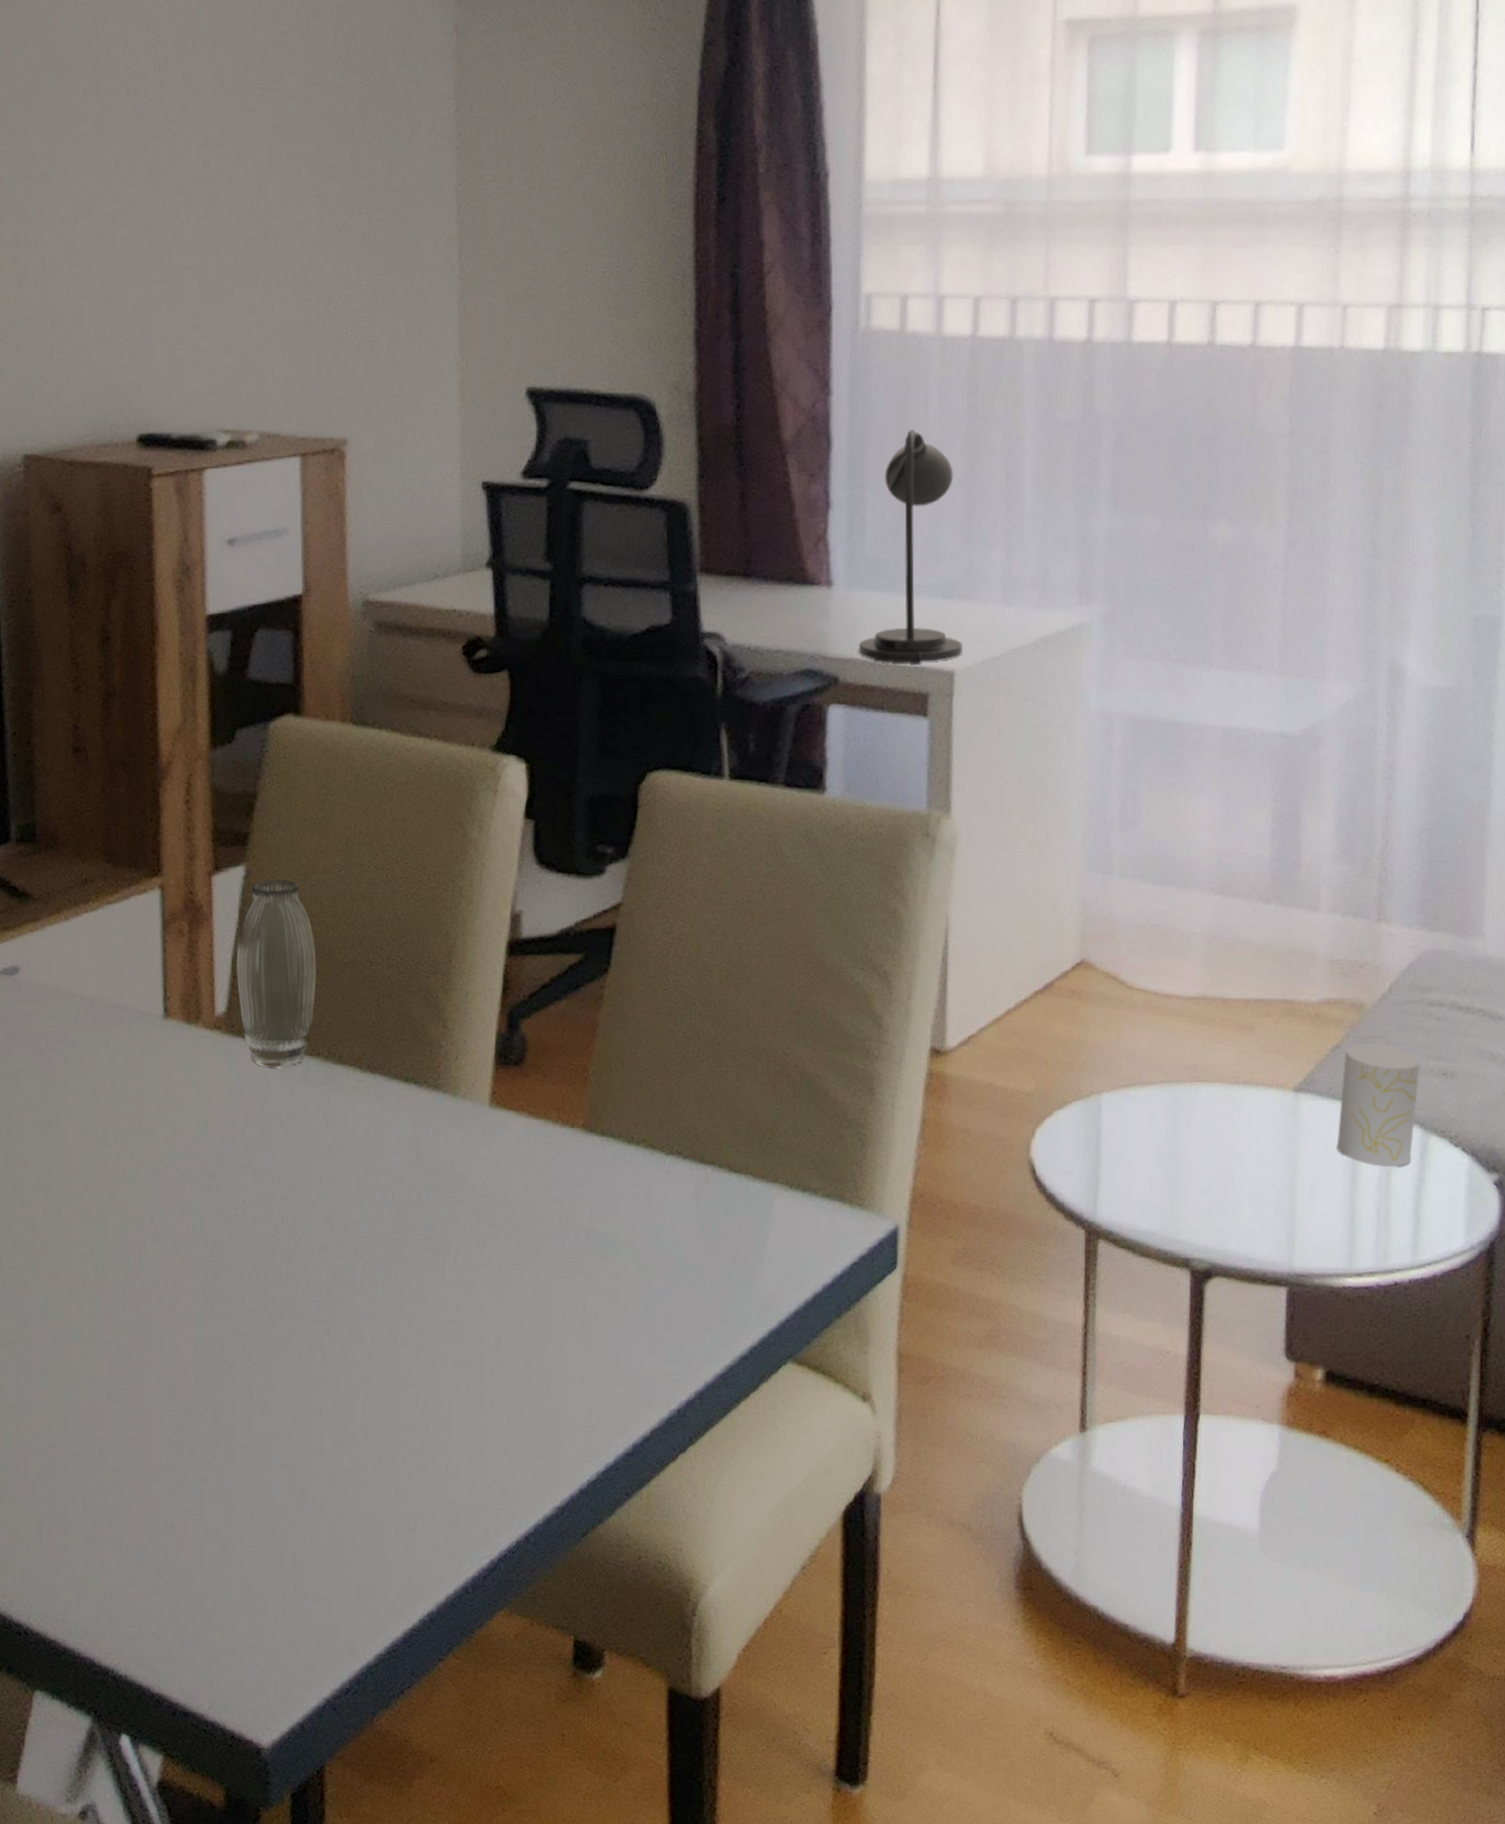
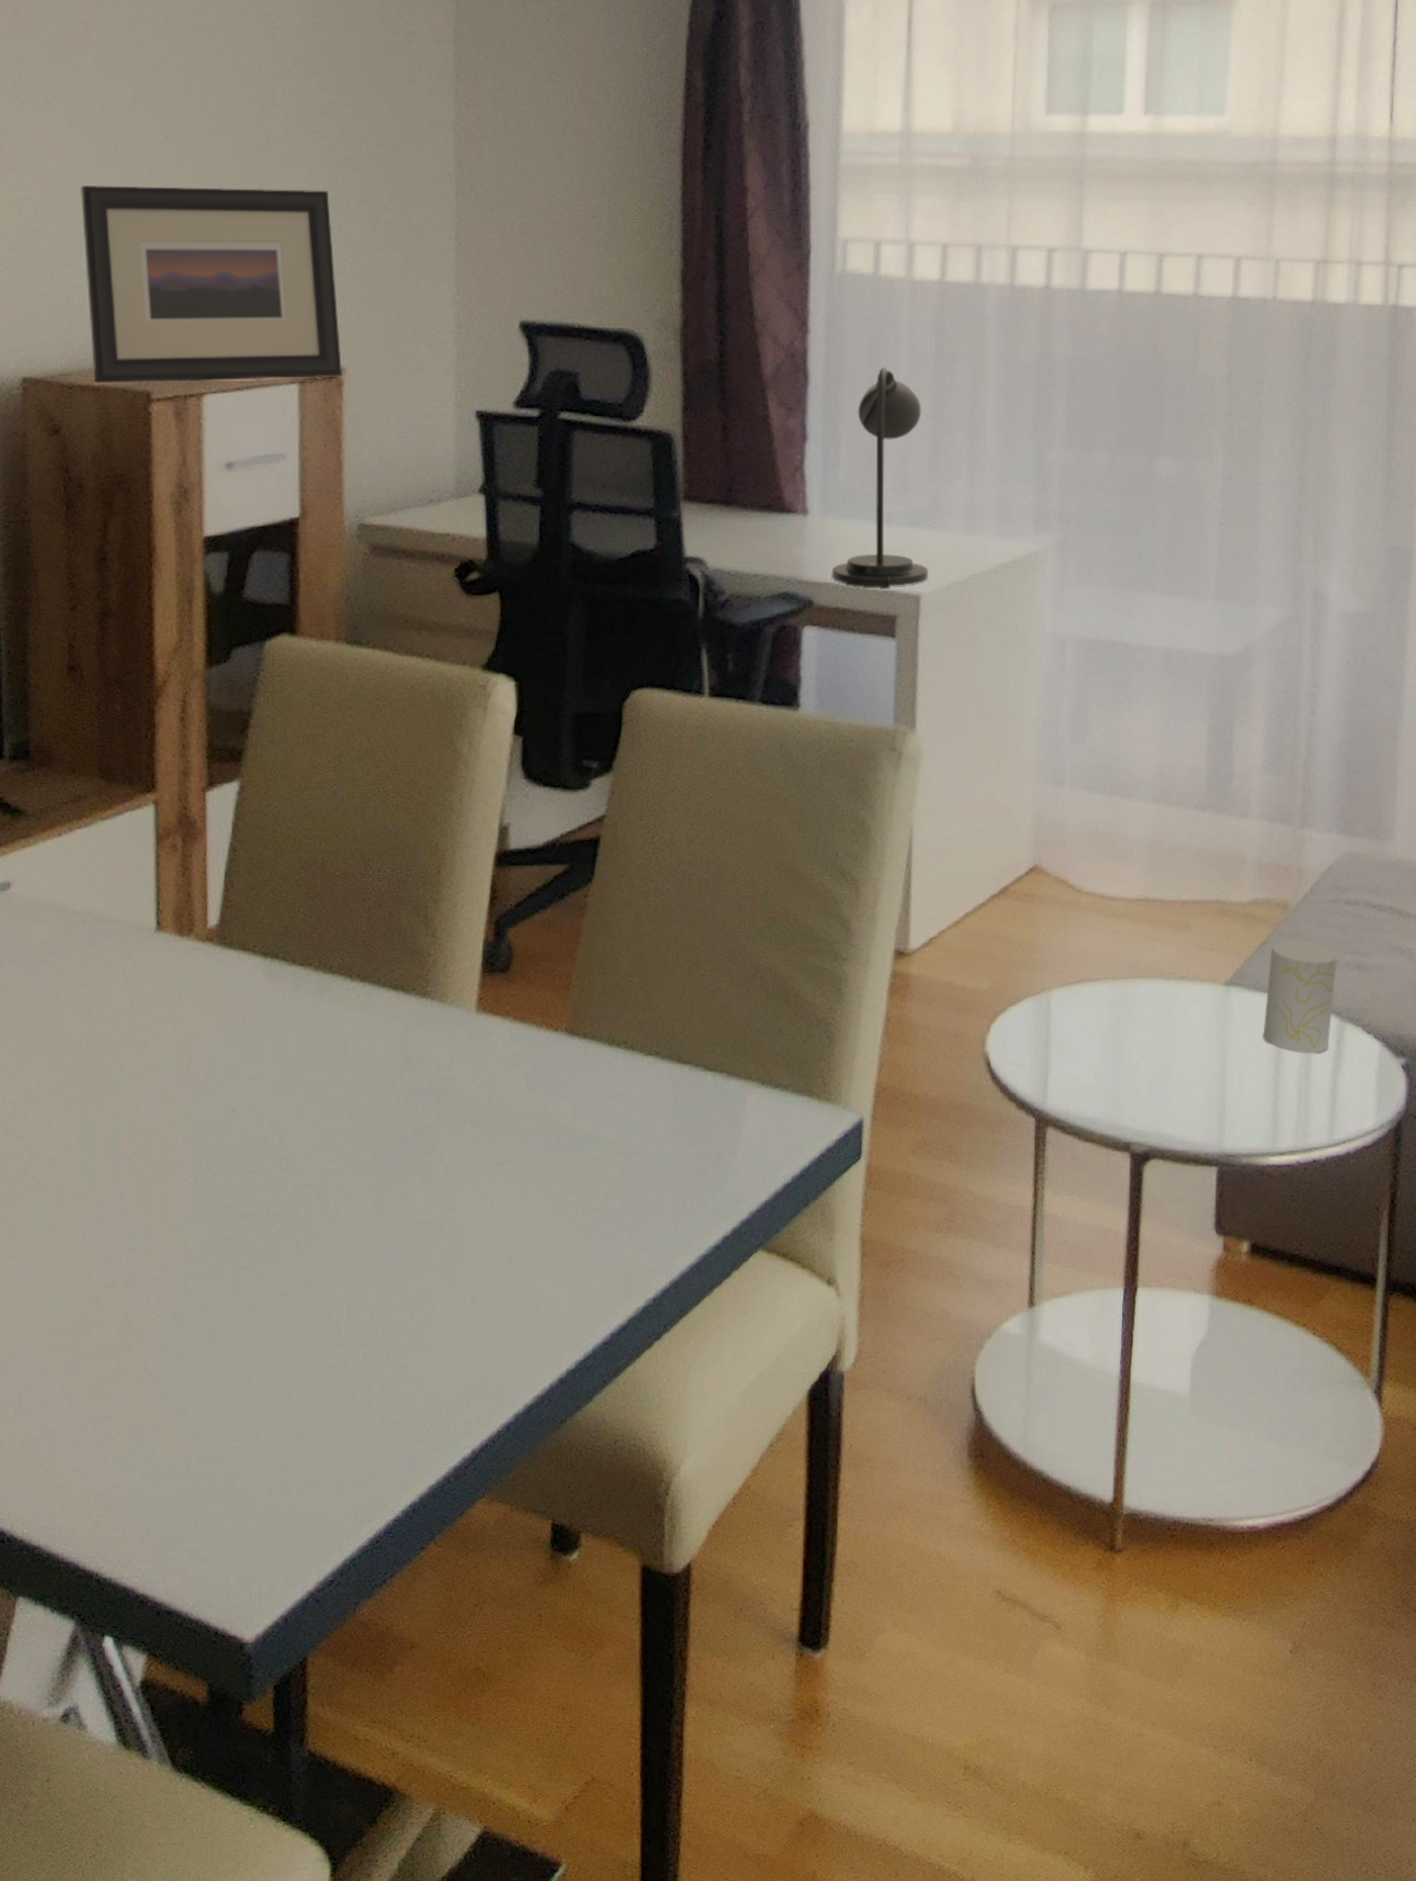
picture frame: none [78,256,344,460] -> present [80,185,342,384]
vase: present [236,879,317,1067] -> none [229,794,309,977]

